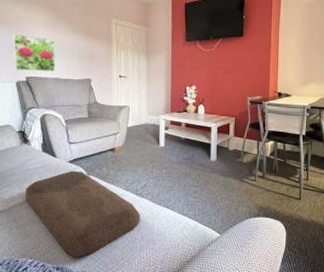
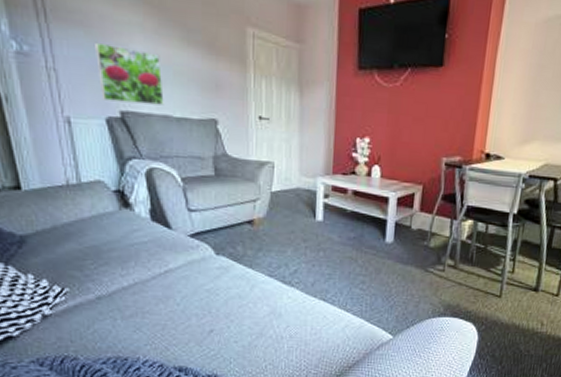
cushion: present [24,170,141,258] -> none [130,247,289,358]

